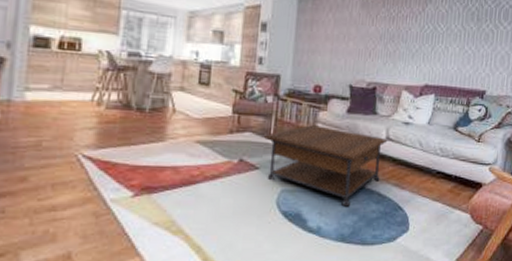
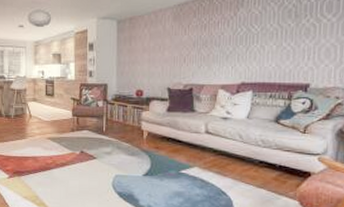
coffee table: present [264,124,388,207] -> none [99,122,207,190]

